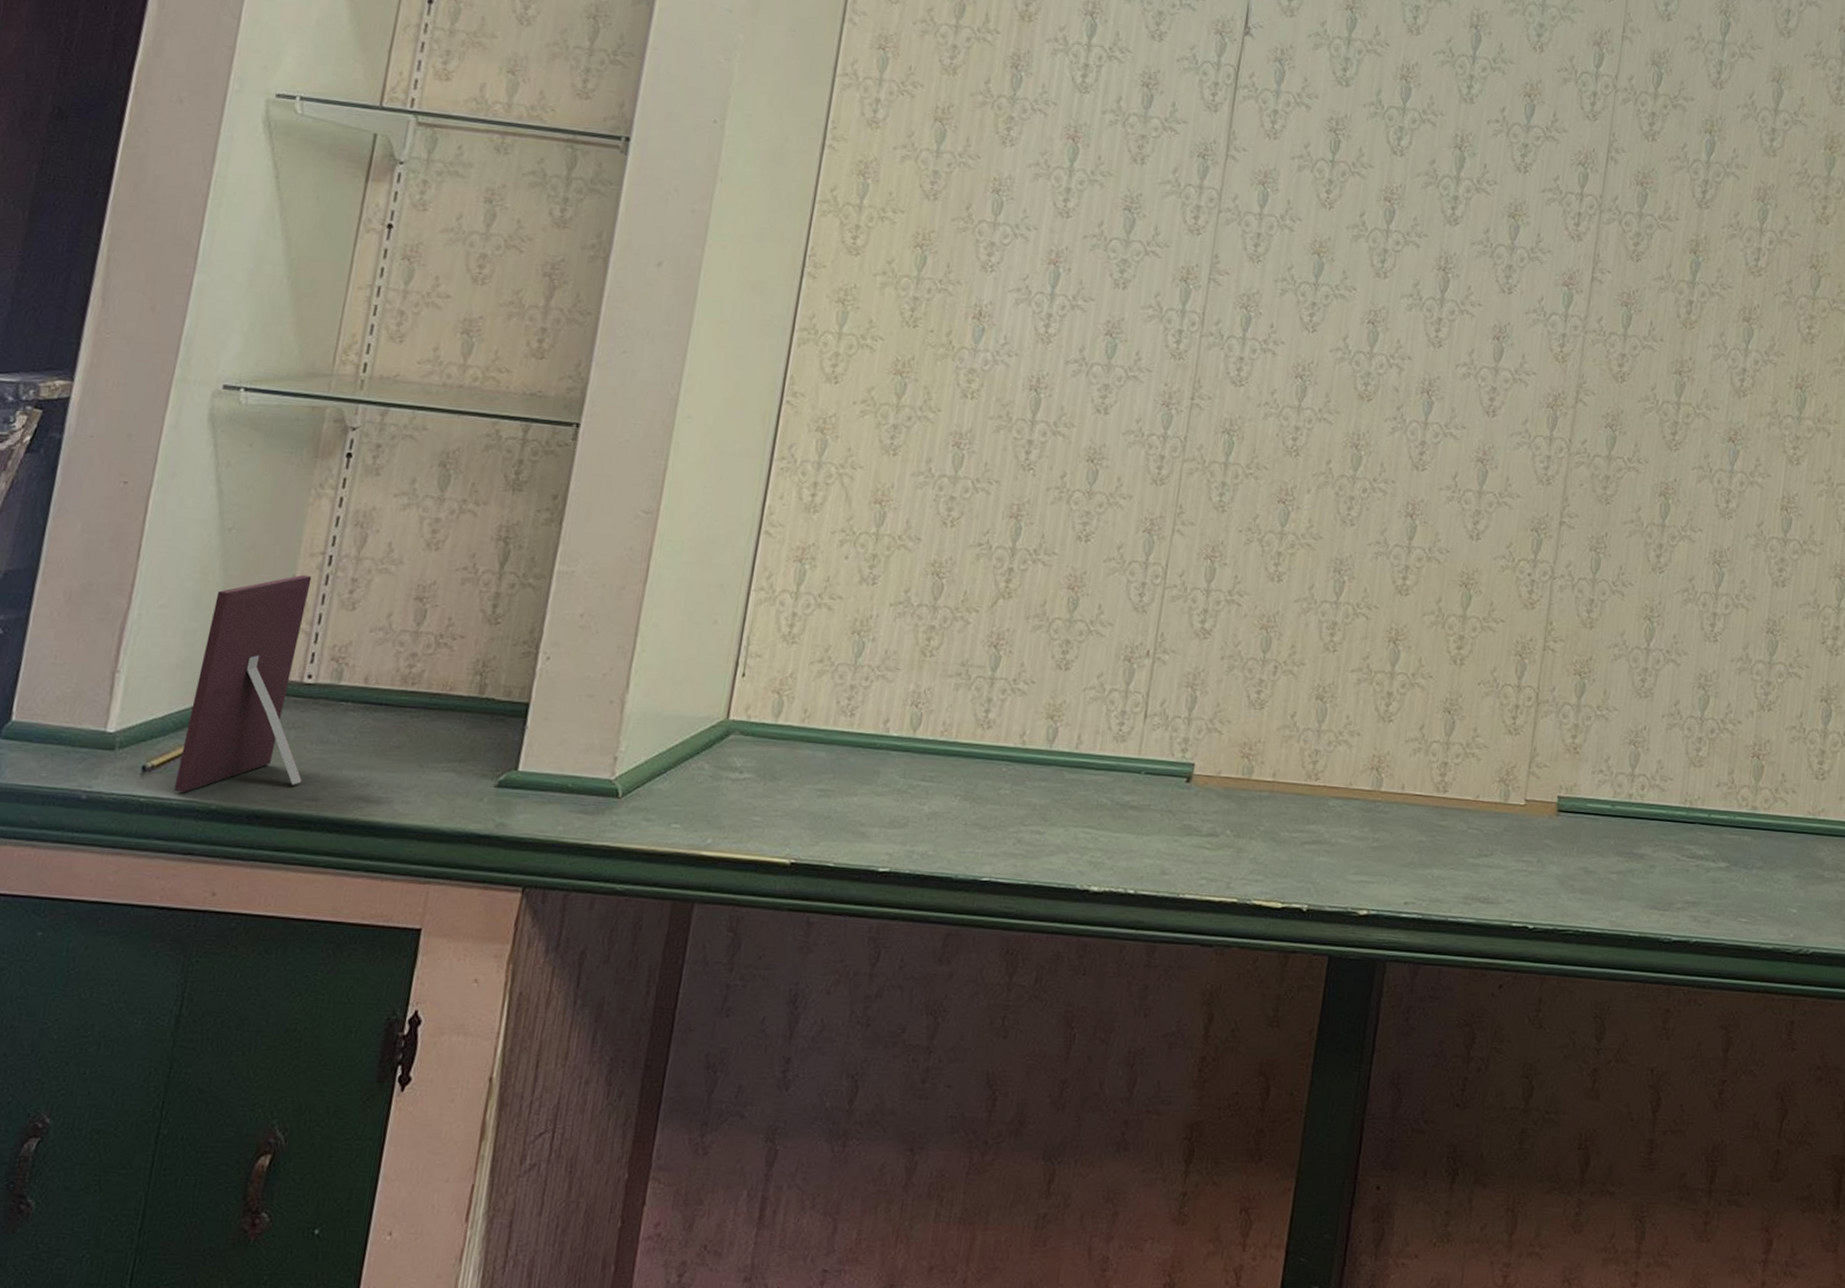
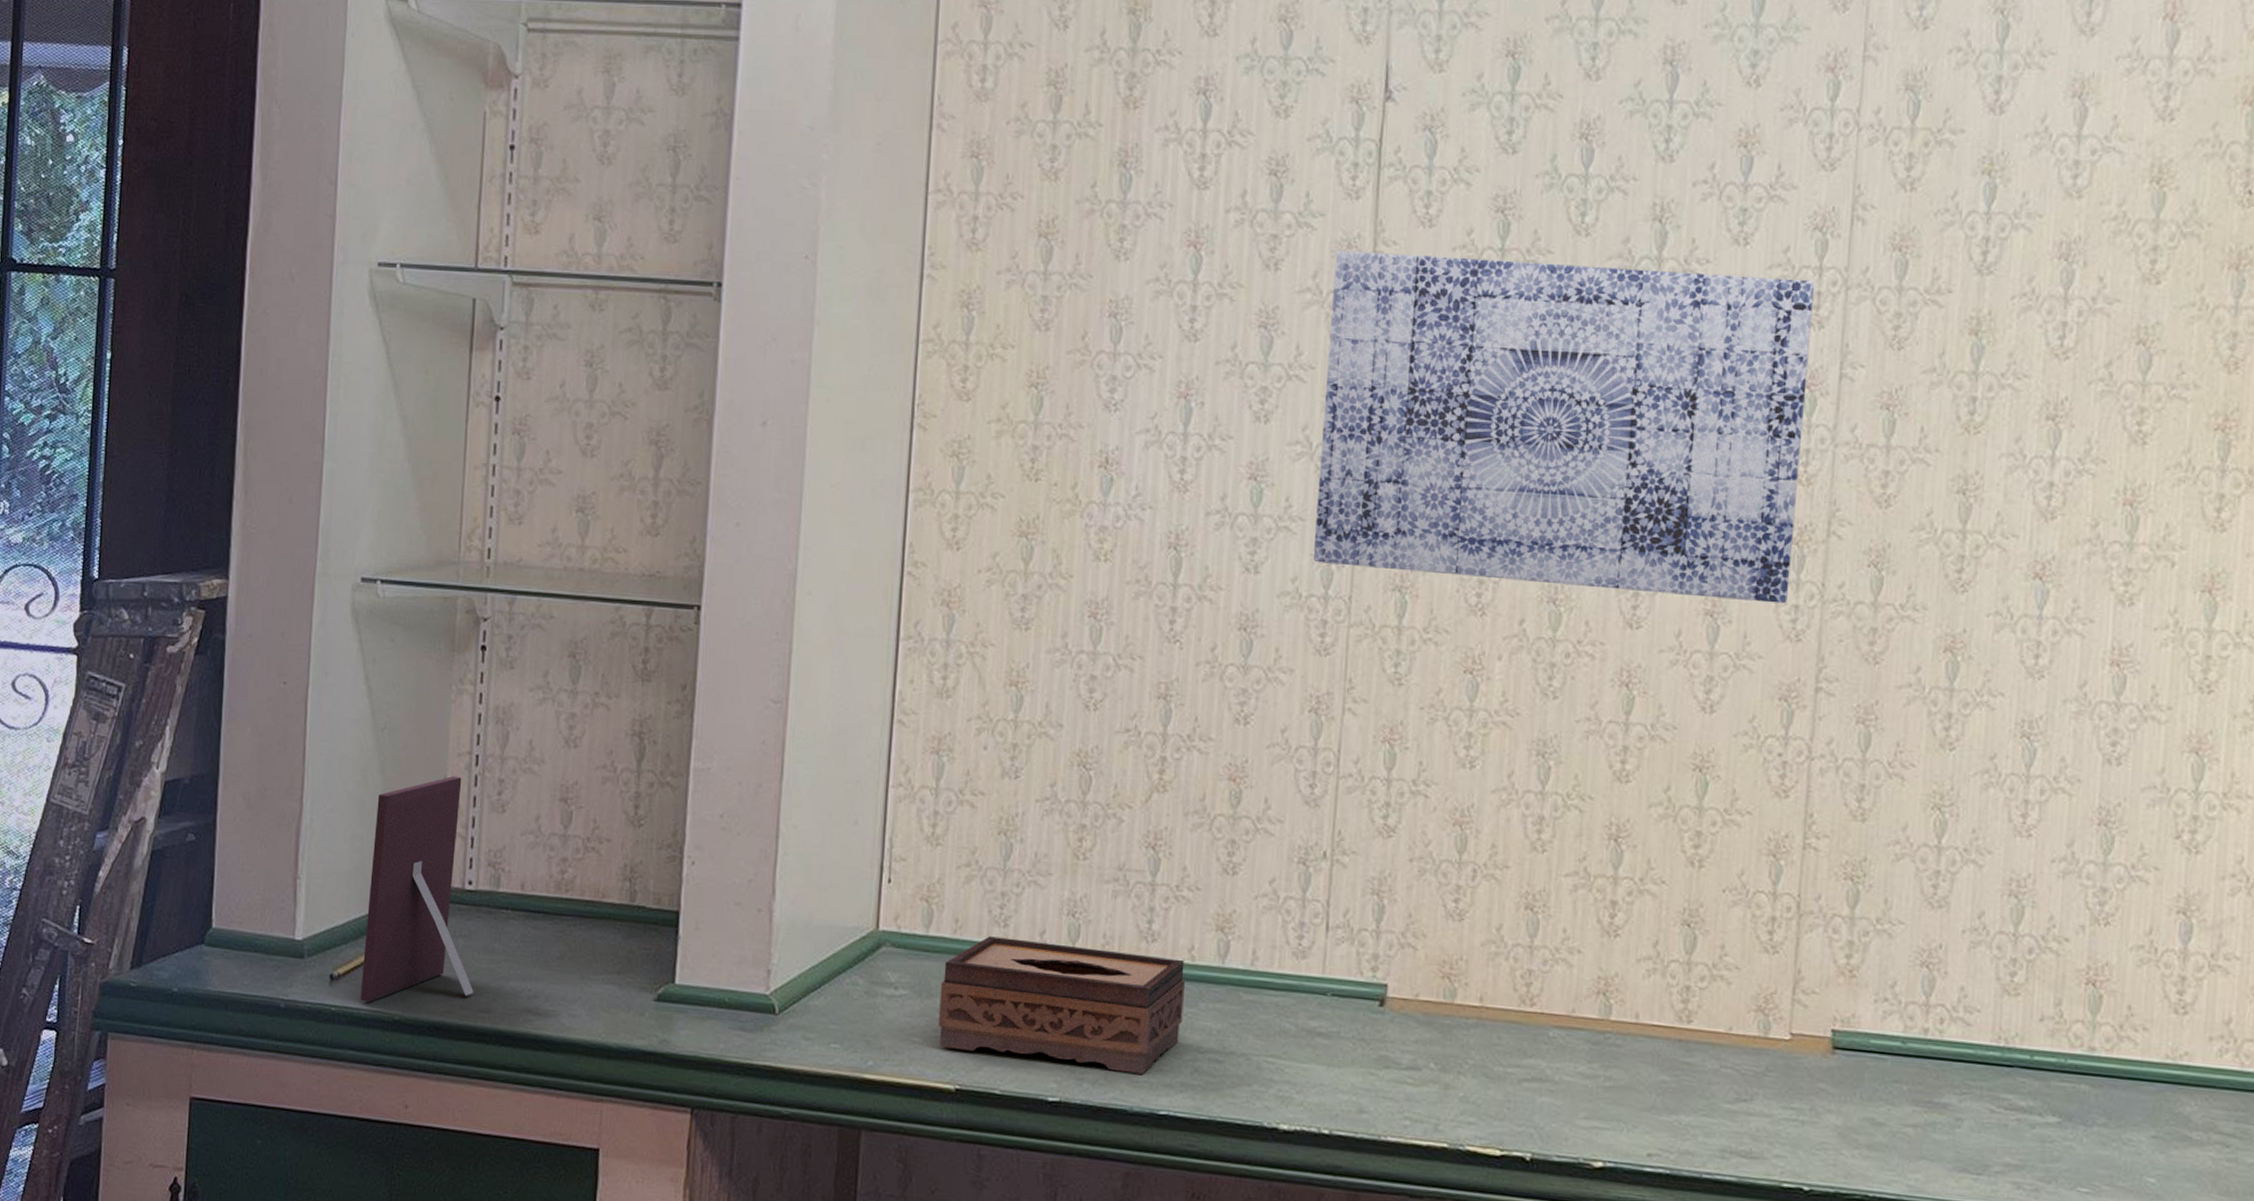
tissue box: none [779,724,1016,845] -> present [938,936,1185,1074]
wall art: none [1156,151,1576,455] -> present [1313,250,1814,604]

